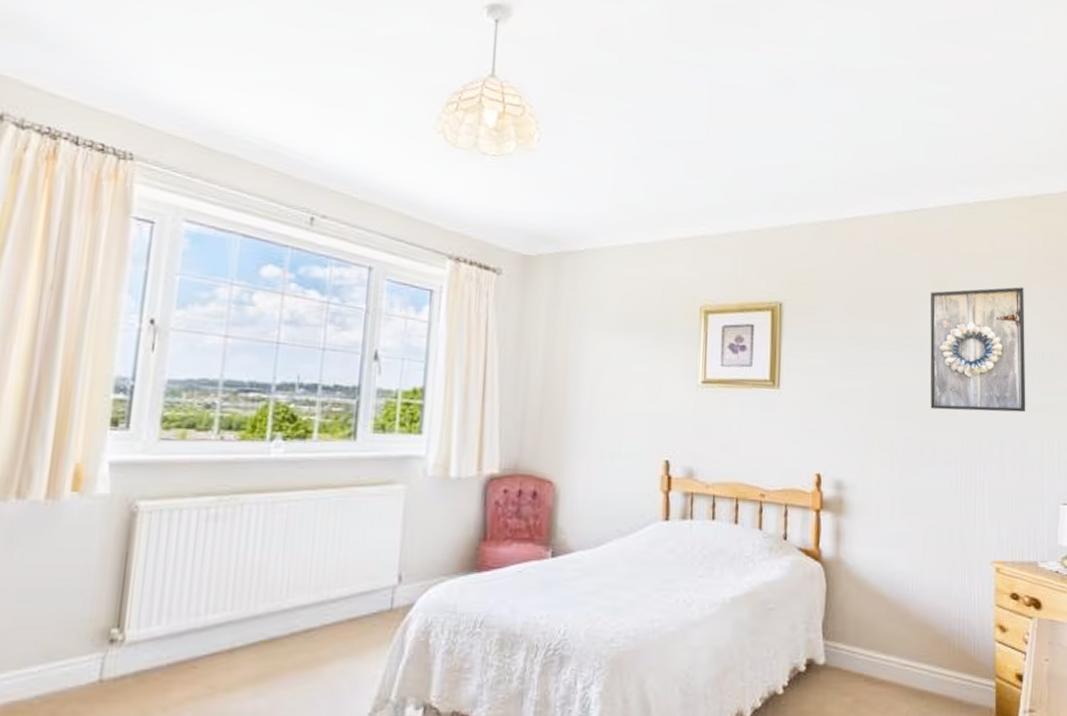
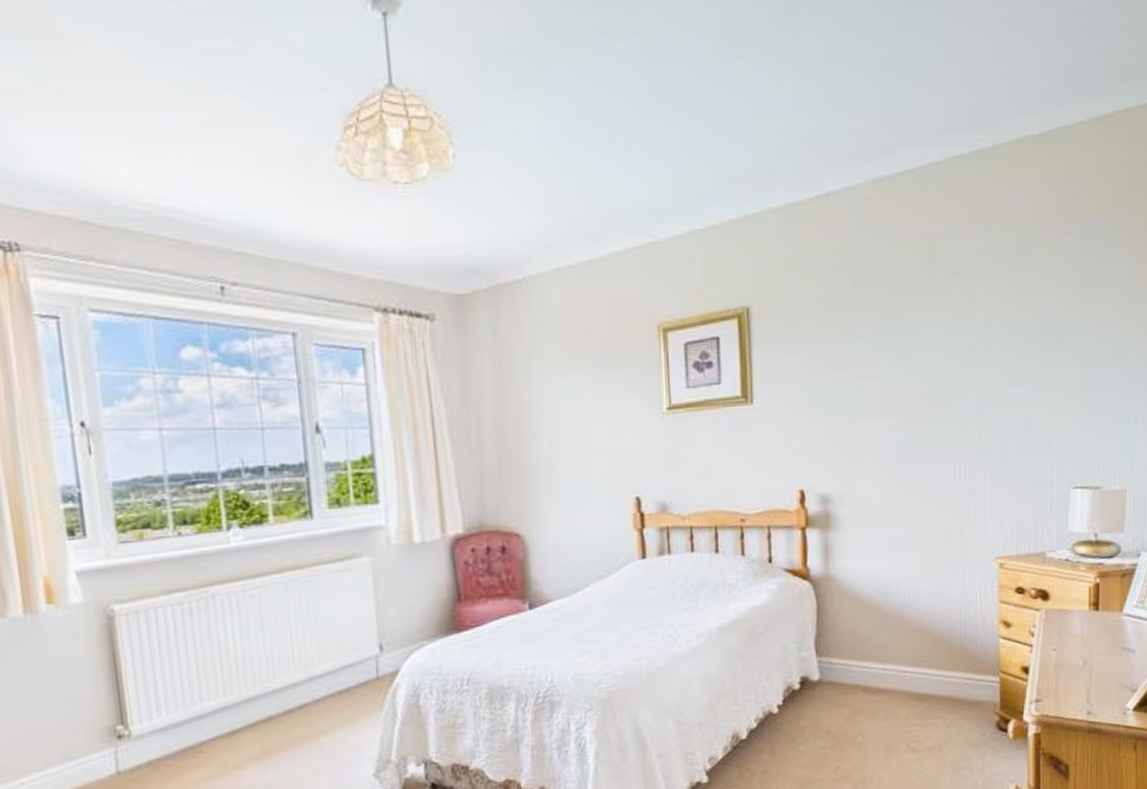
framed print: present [930,287,1026,413] -> none [920,248,1033,404]

